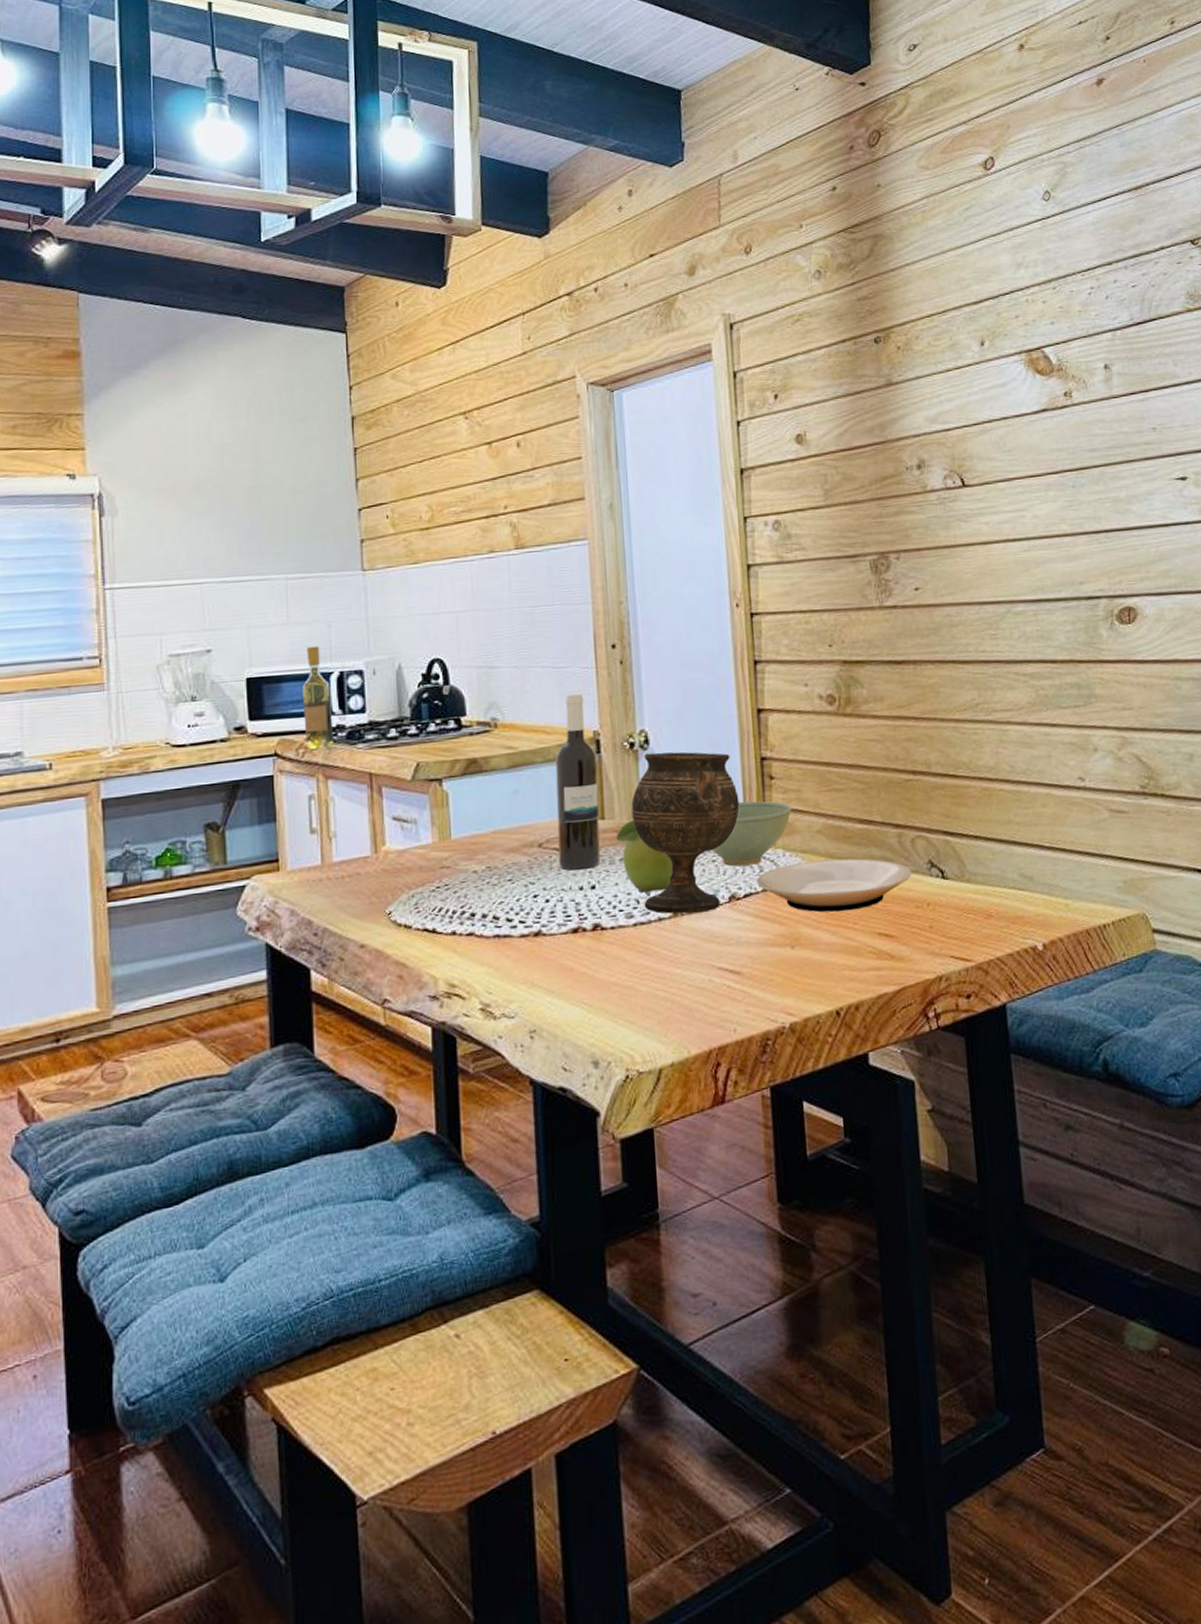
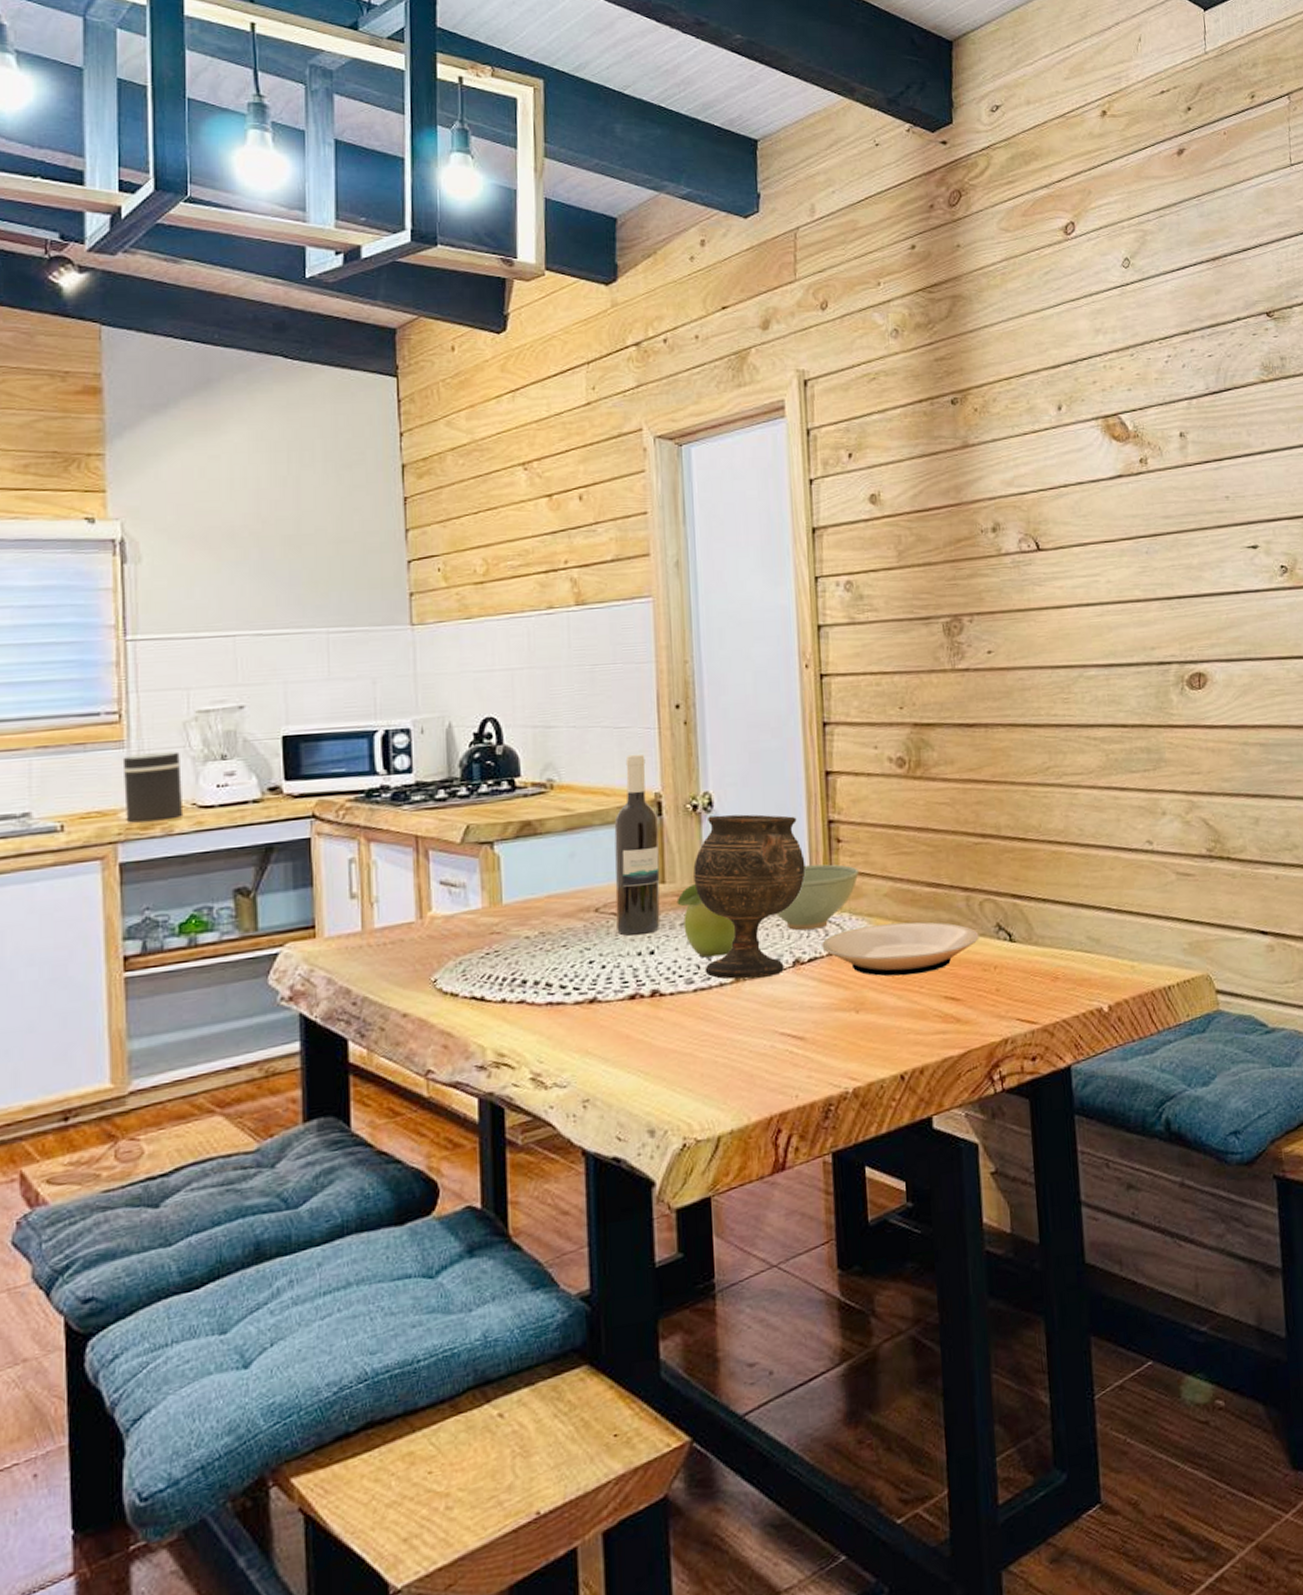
cylinder: none [103,693,158,762] -> present [122,751,184,824]
bottle: present [301,646,334,749] -> none [343,703,377,811]

